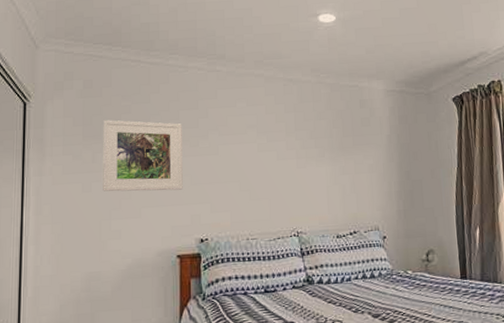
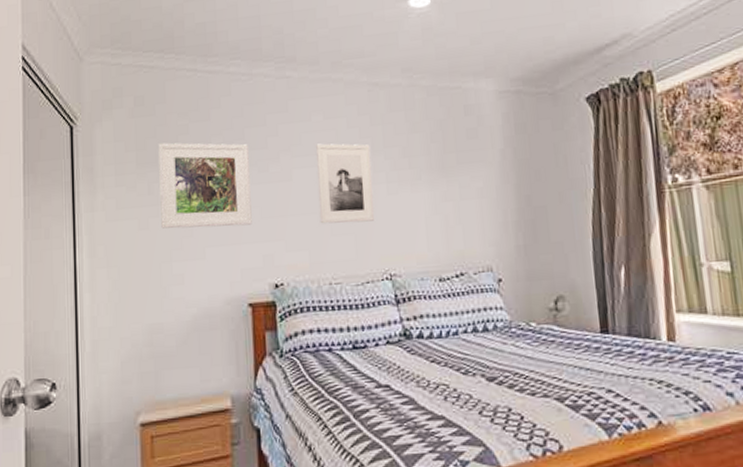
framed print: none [239,125,287,190] -> present [315,143,375,224]

